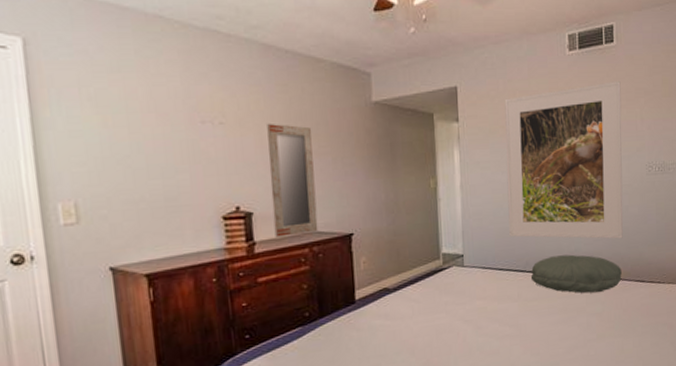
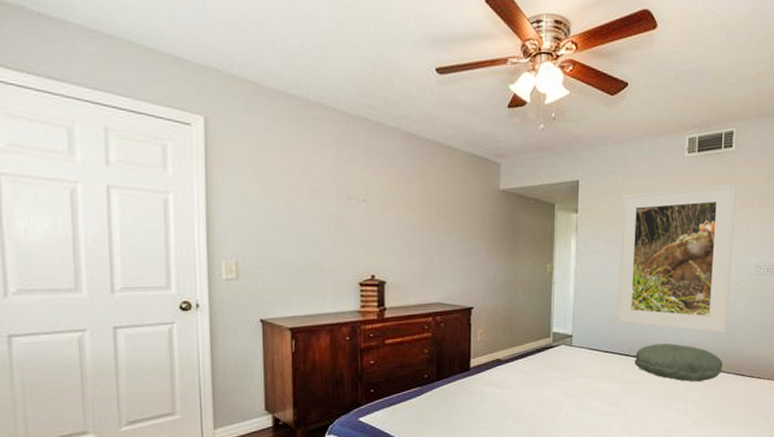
home mirror: present [267,123,318,237] -> none [403,203,444,305]

